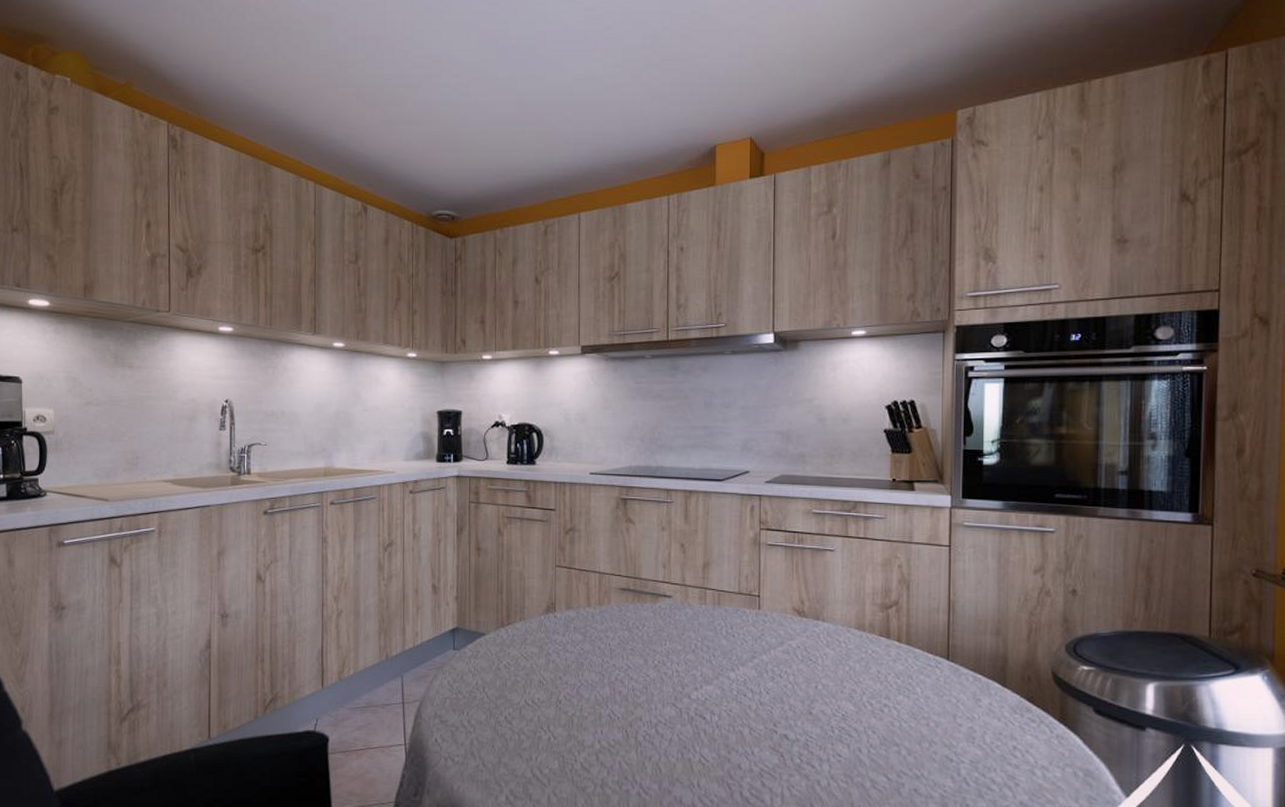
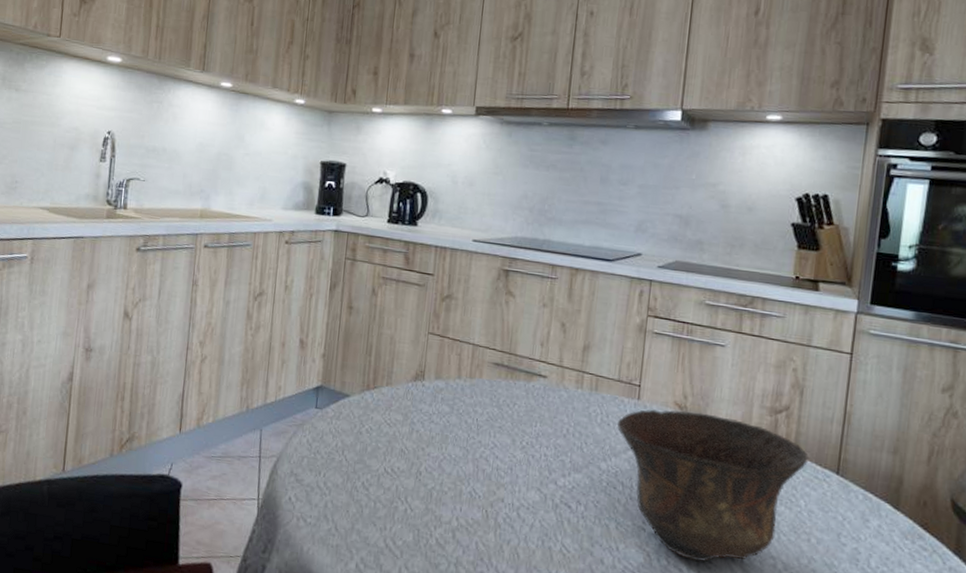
bowl: none [741,615,921,757] -> present [616,409,810,562]

